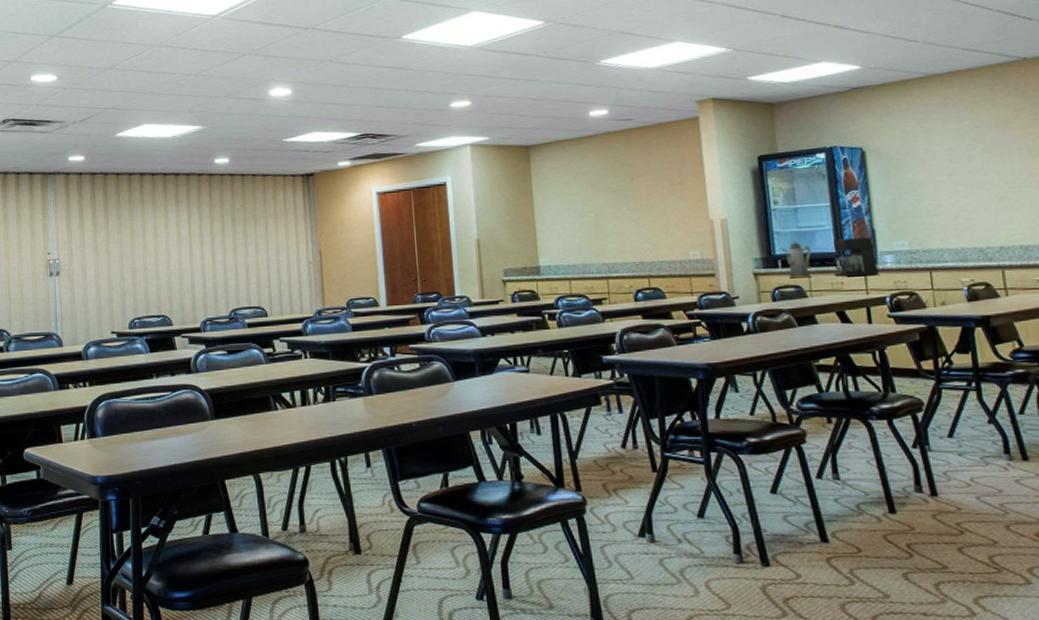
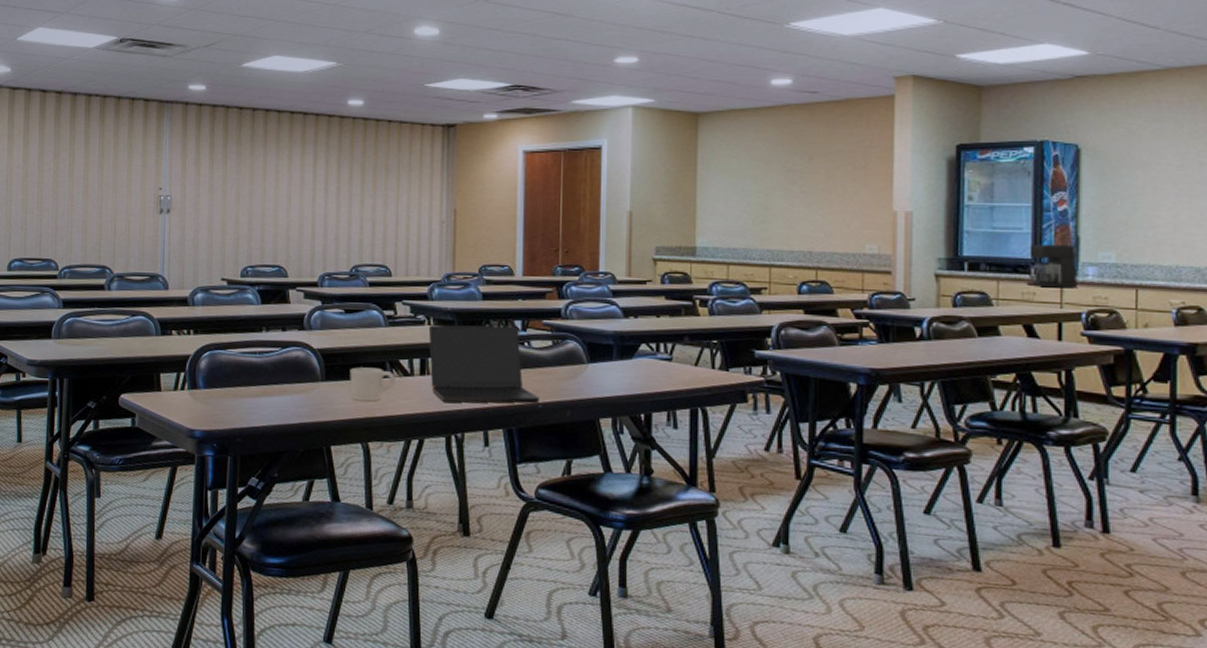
mug: none [237,403,280,435] -> present [350,367,396,402]
laptop: none [305,353,413,430] -> present [428,324,540,404]
coffee pot: present [780,239,811,279] -> none [968,240,1003,285]

